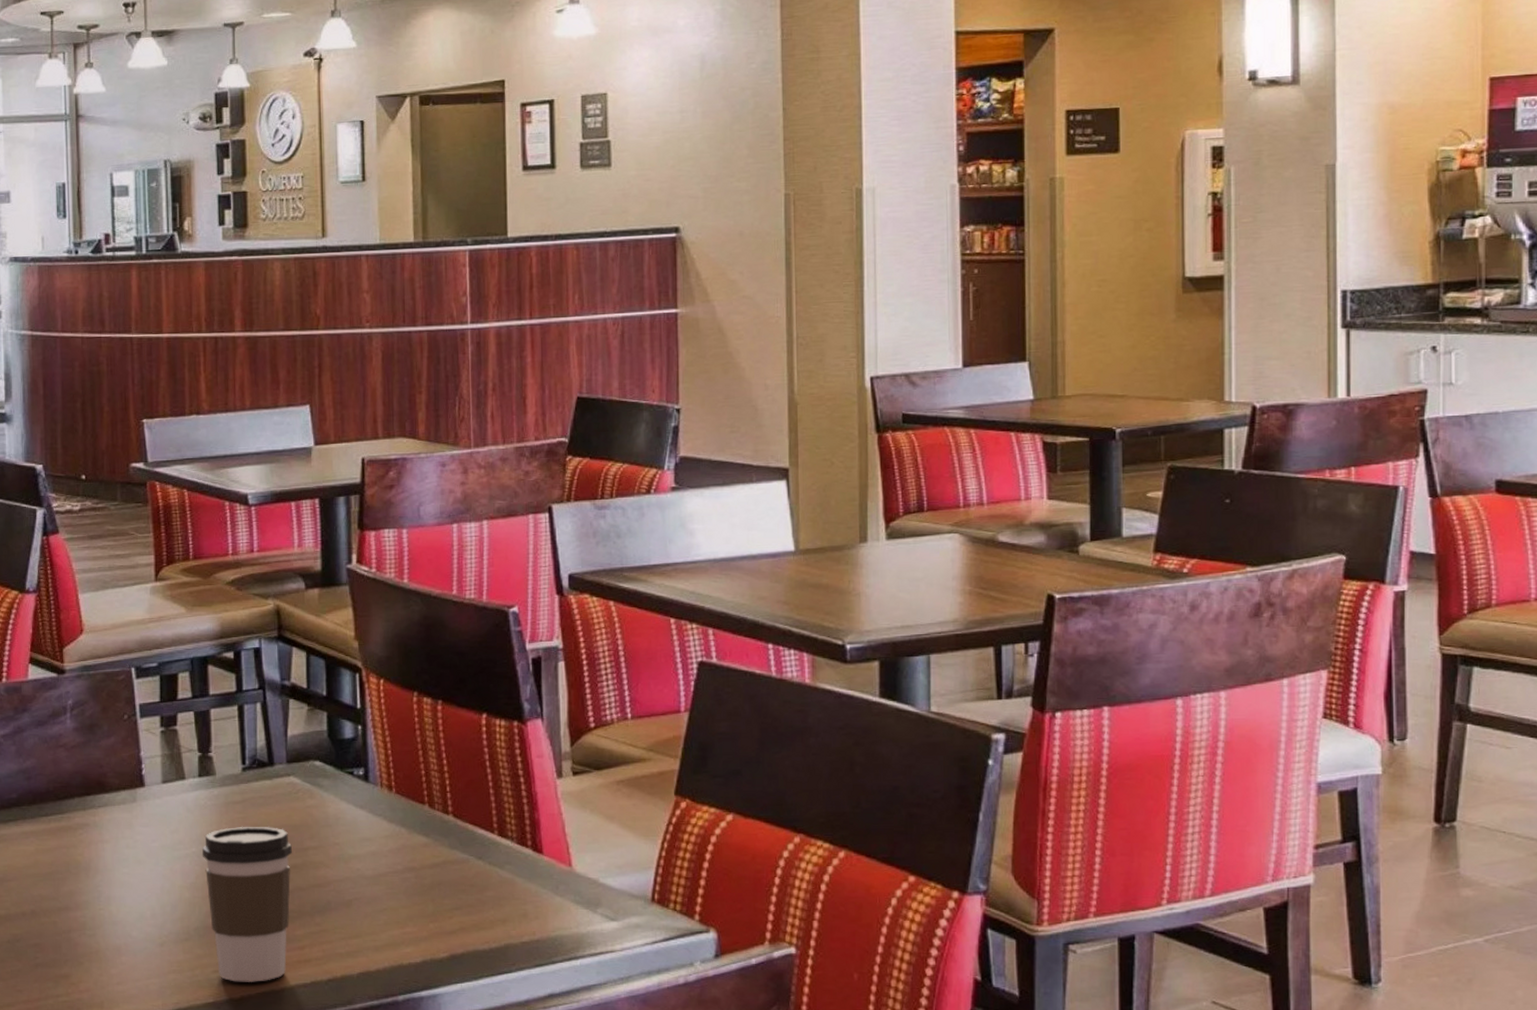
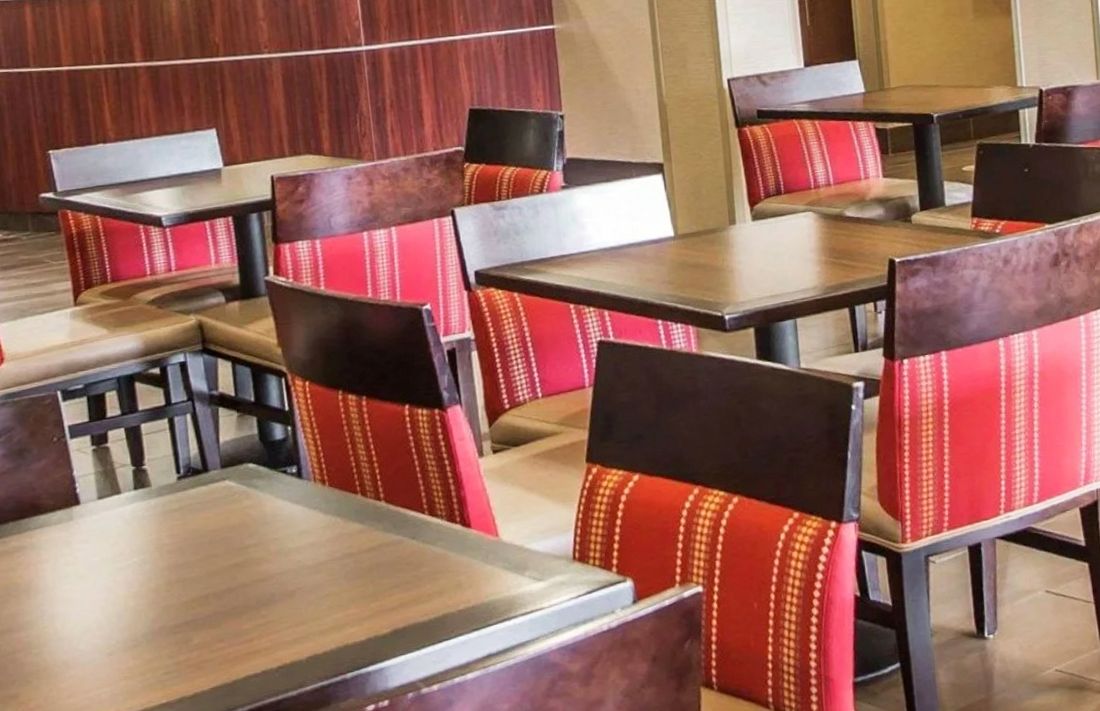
coffee cup: present [202,827,293,982] -> none [143,530,237,681]

